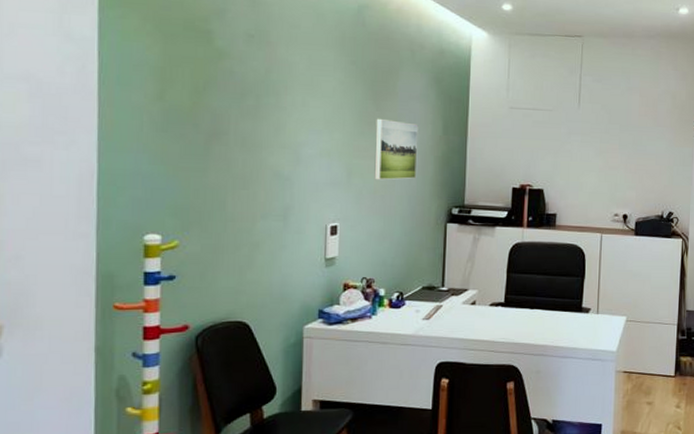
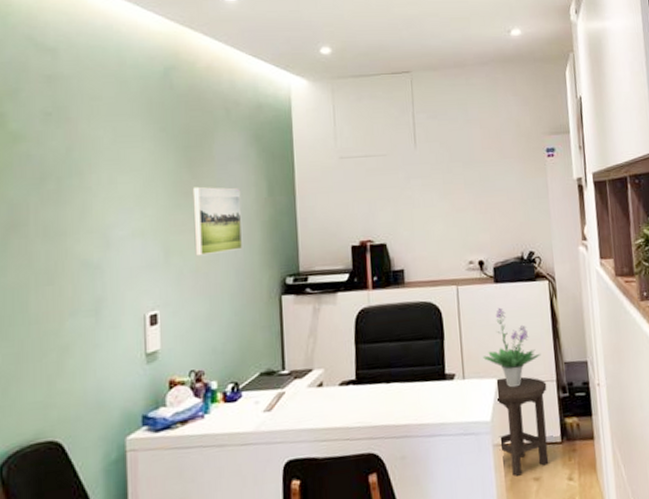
potted plant: none [616,257,667,326] -> present [483,307,541,388]
stool: none [621,317,669,399] -> present [497,376,549,477]

